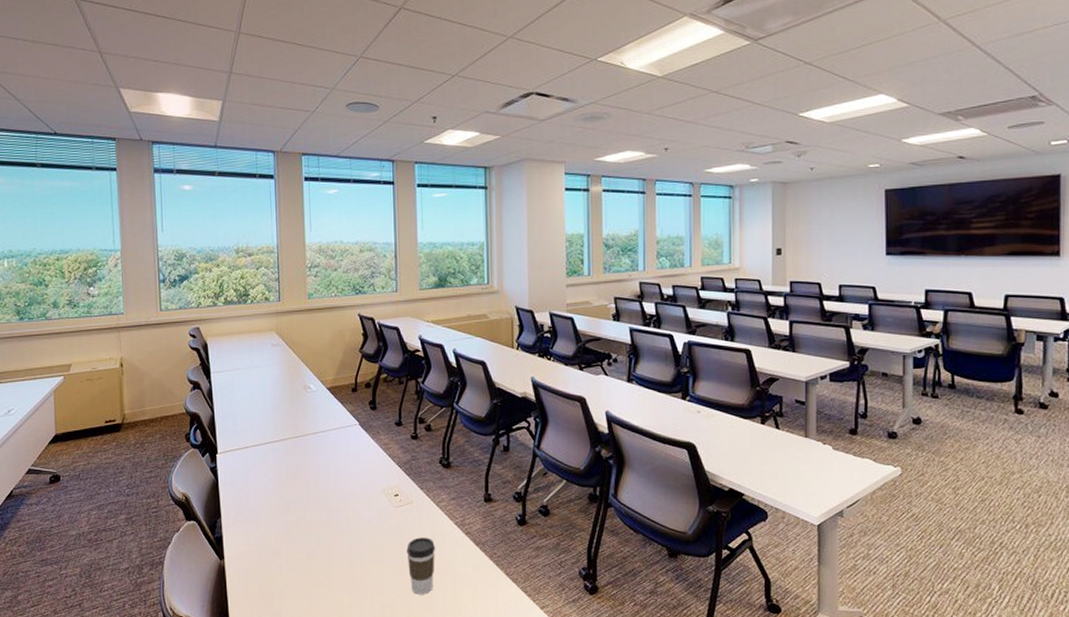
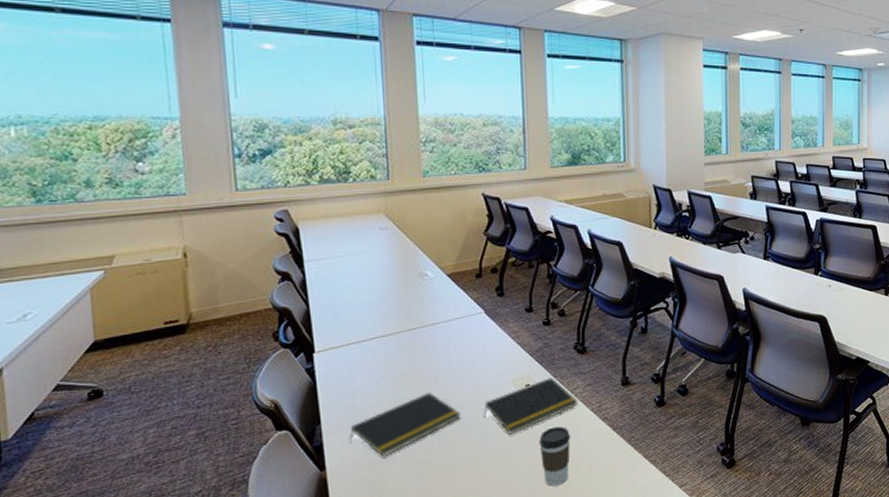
notepad: none [243,496,338,552] -> present [349,393,461,457]
notepad: none [357,490,443,541] -> present [483,378,579,434]

